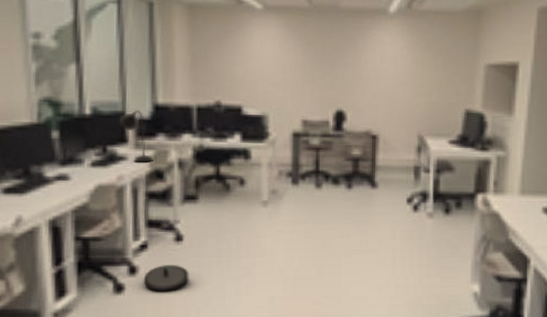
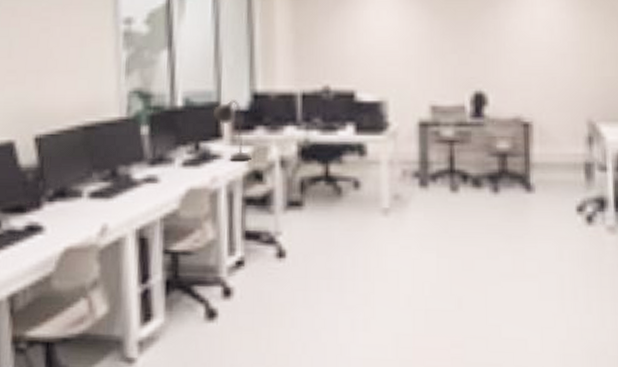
robot vacuum: present [143,265,189,292] -> none [239,287,294,322]

